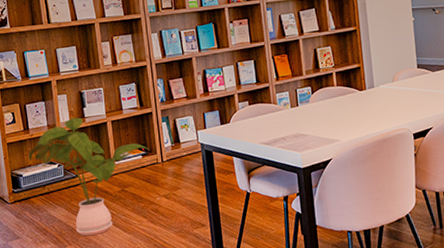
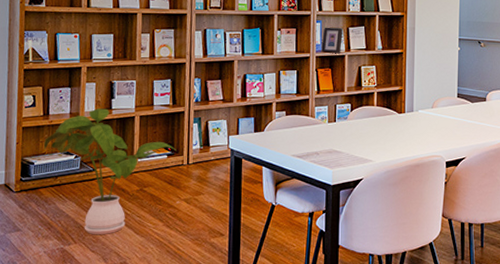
picture frame: none [275,12,295,40] -> present [321,27,344,54]

